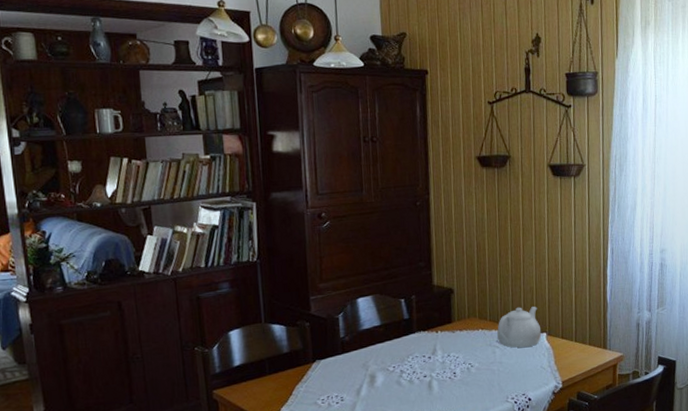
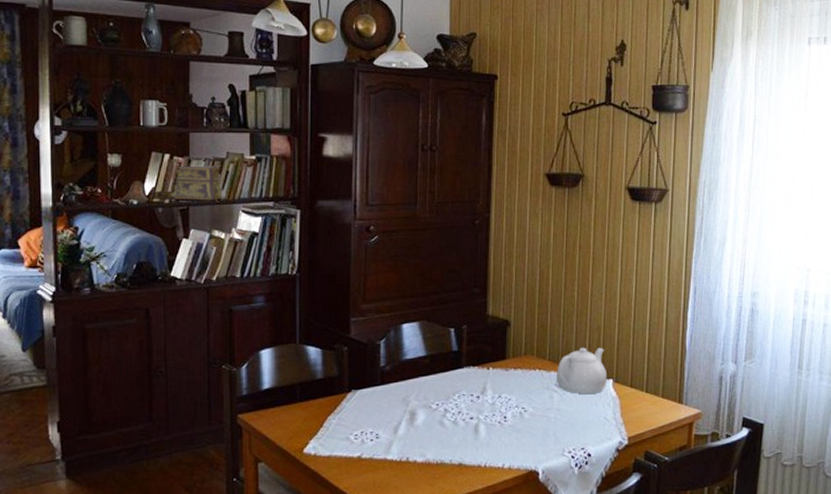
decorative box: none [113,166,185,201] -> present [151,164,225,202]

